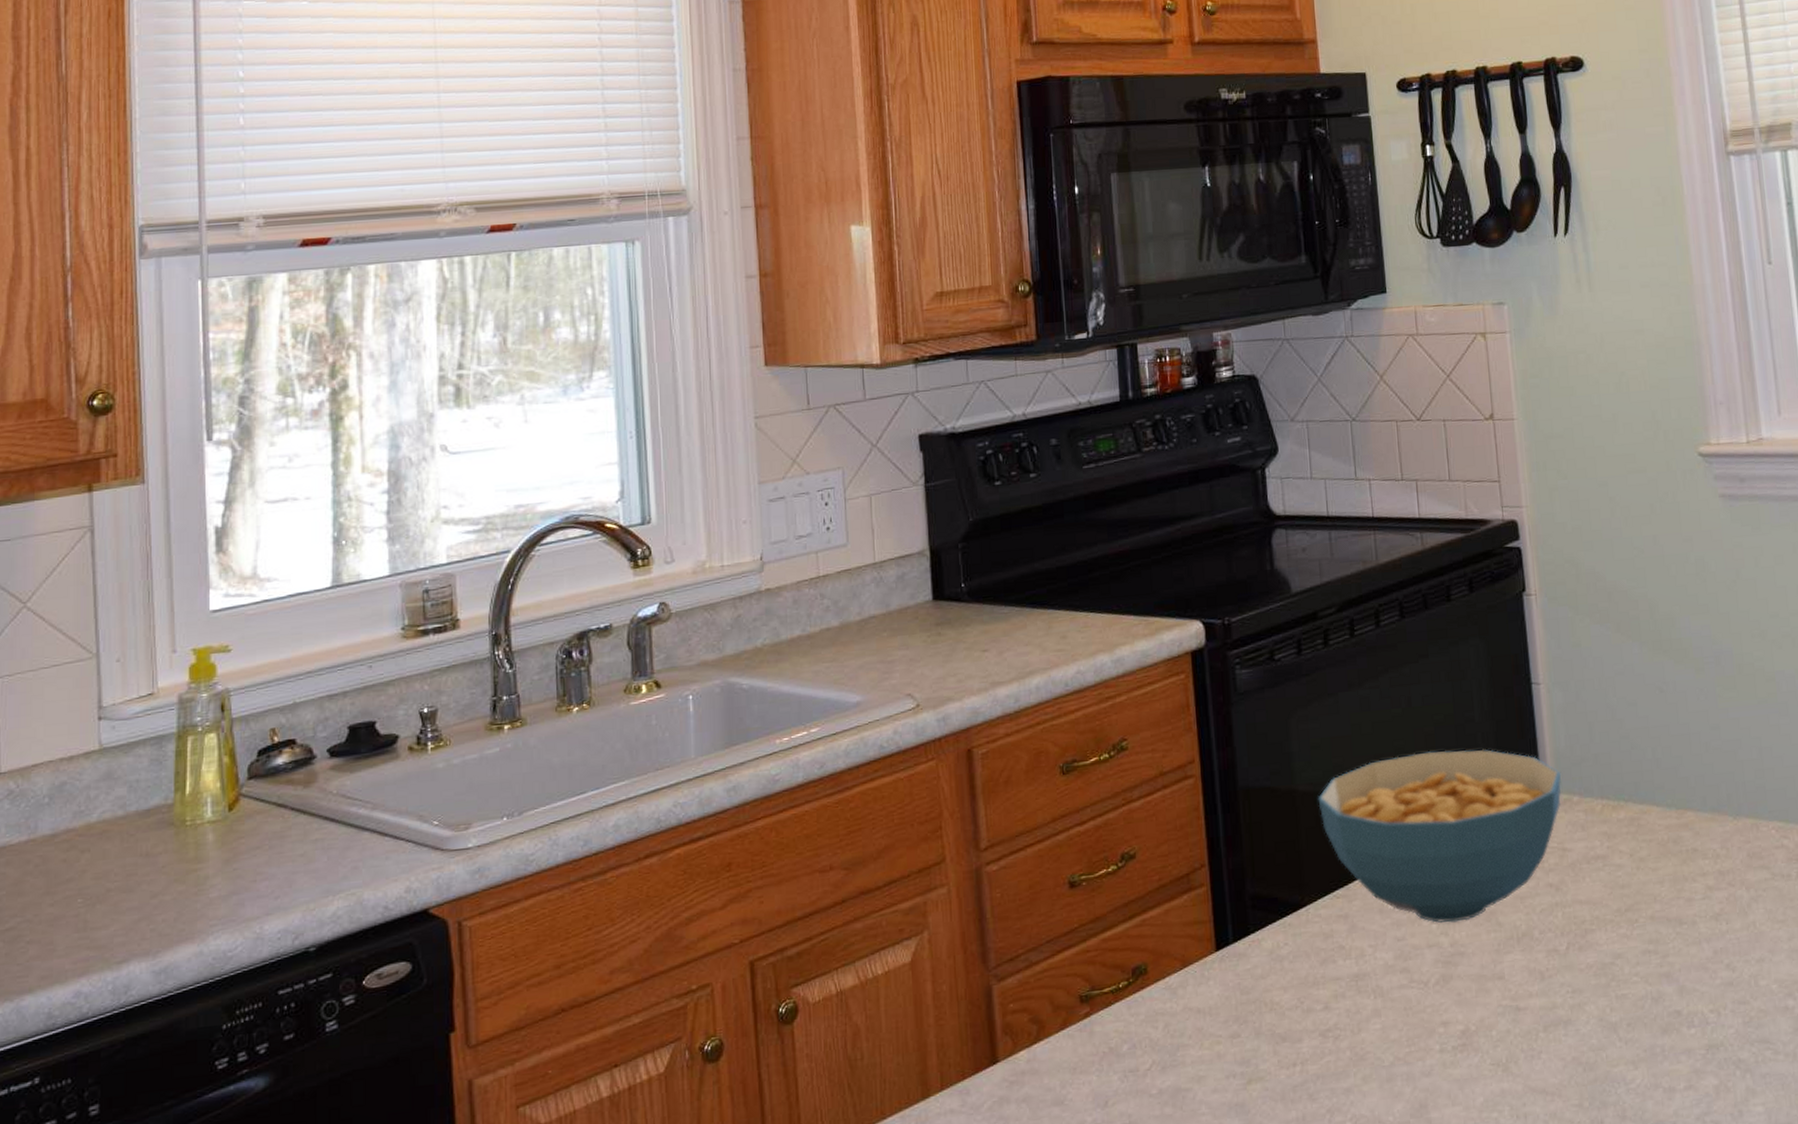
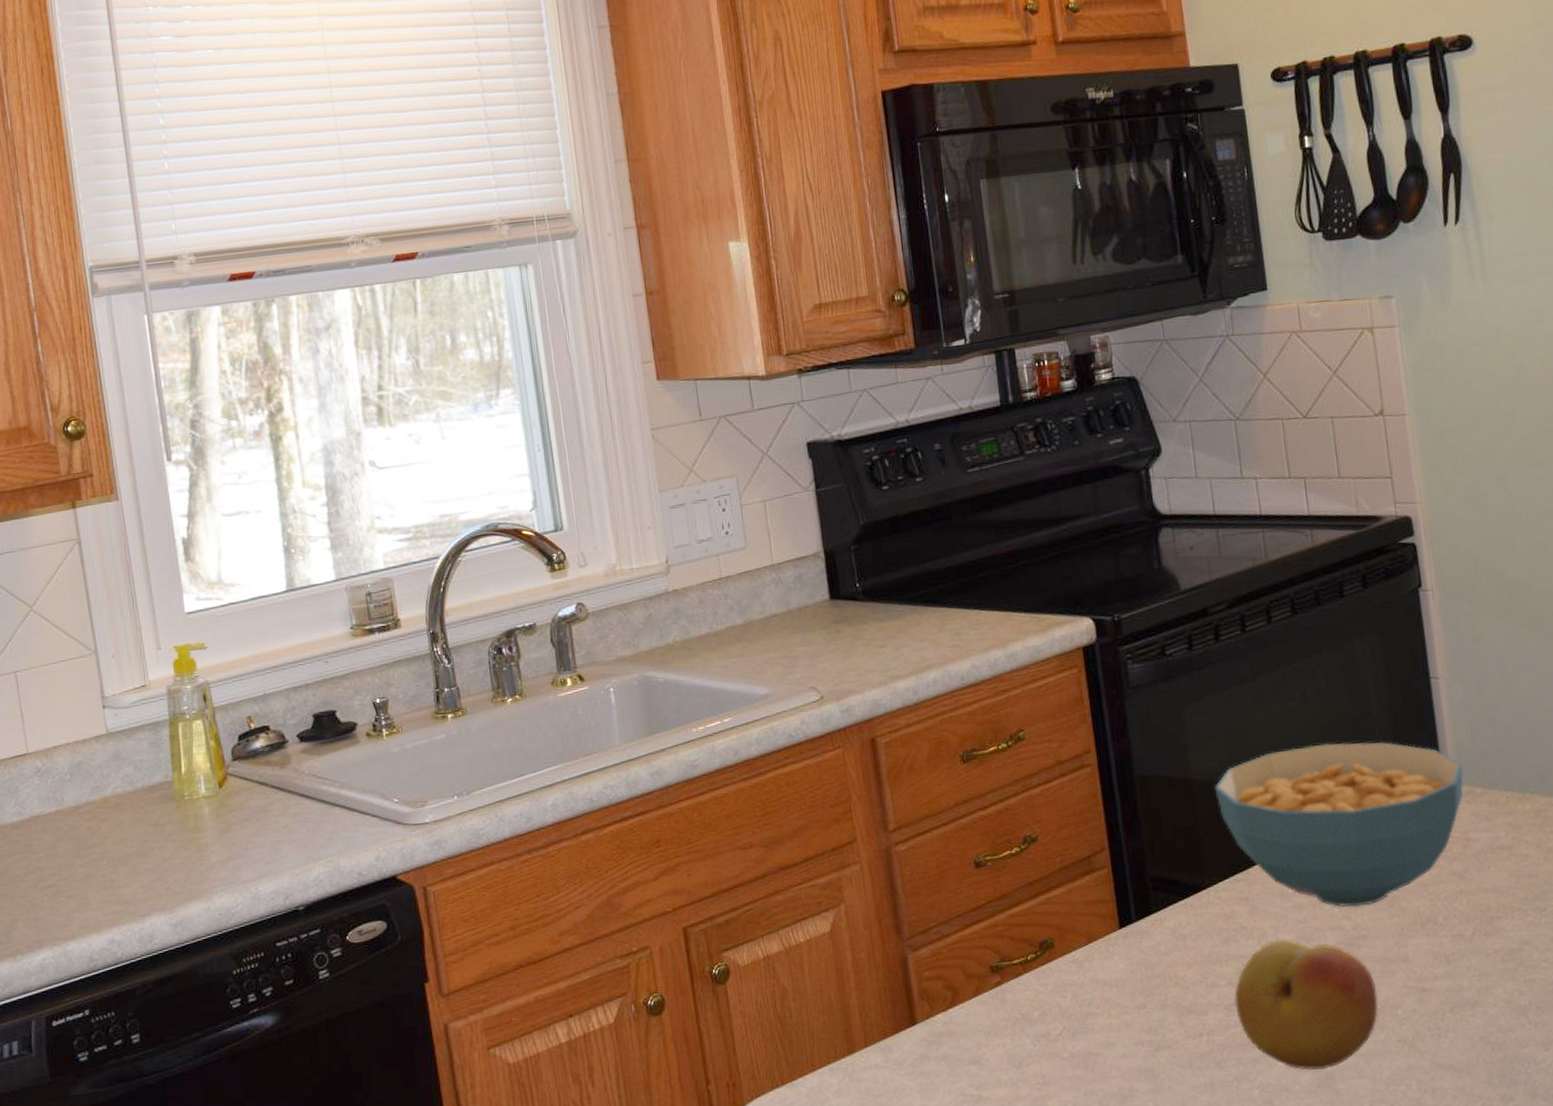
fruit: none [1330,958,1474,1099] -> present [1234,939,1379,1070]

